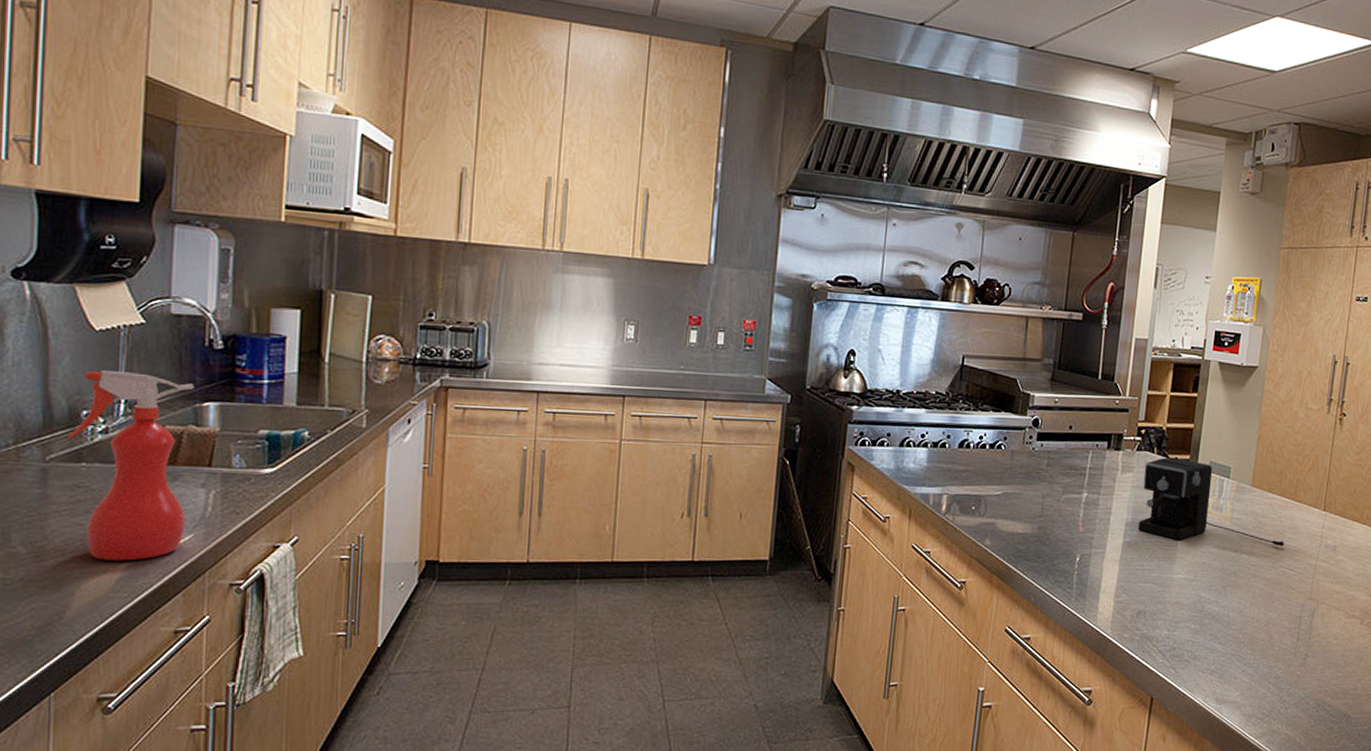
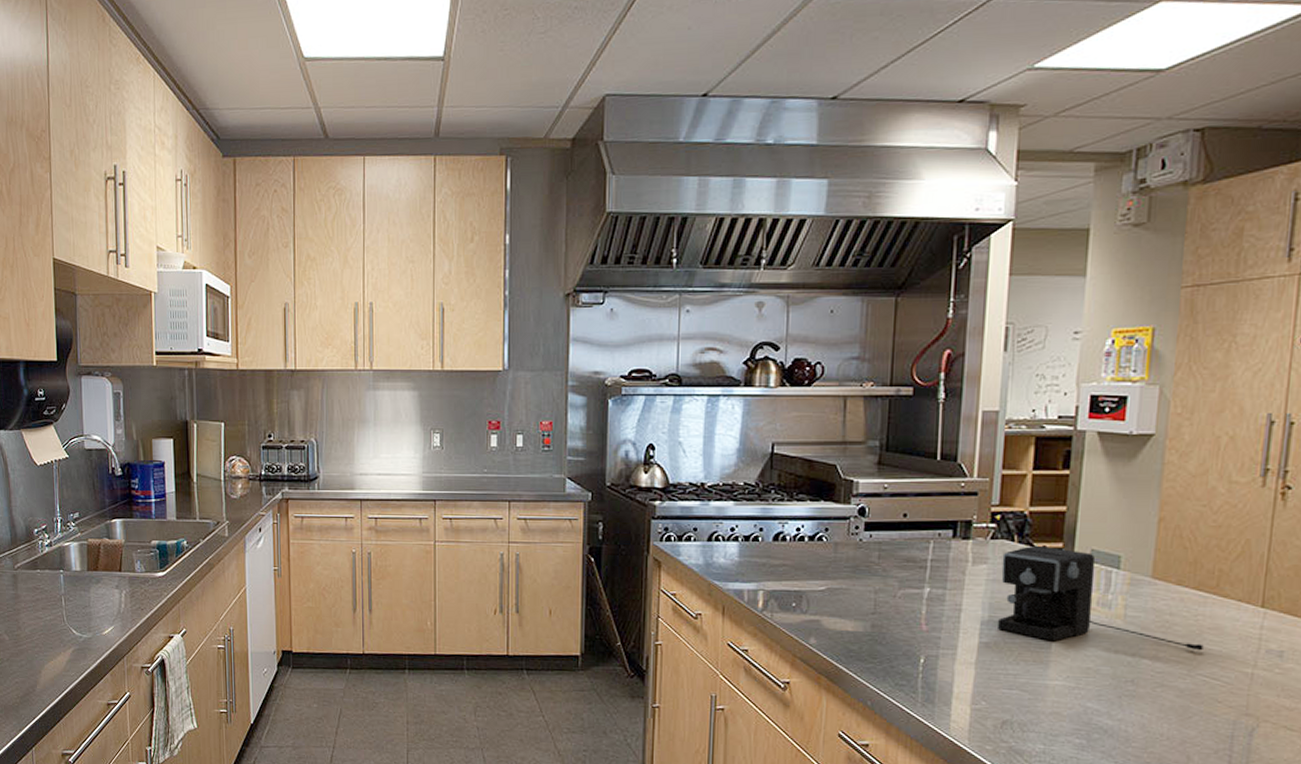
spray bottle: present [67,370,195,561] -> none [26,497,108,647]

